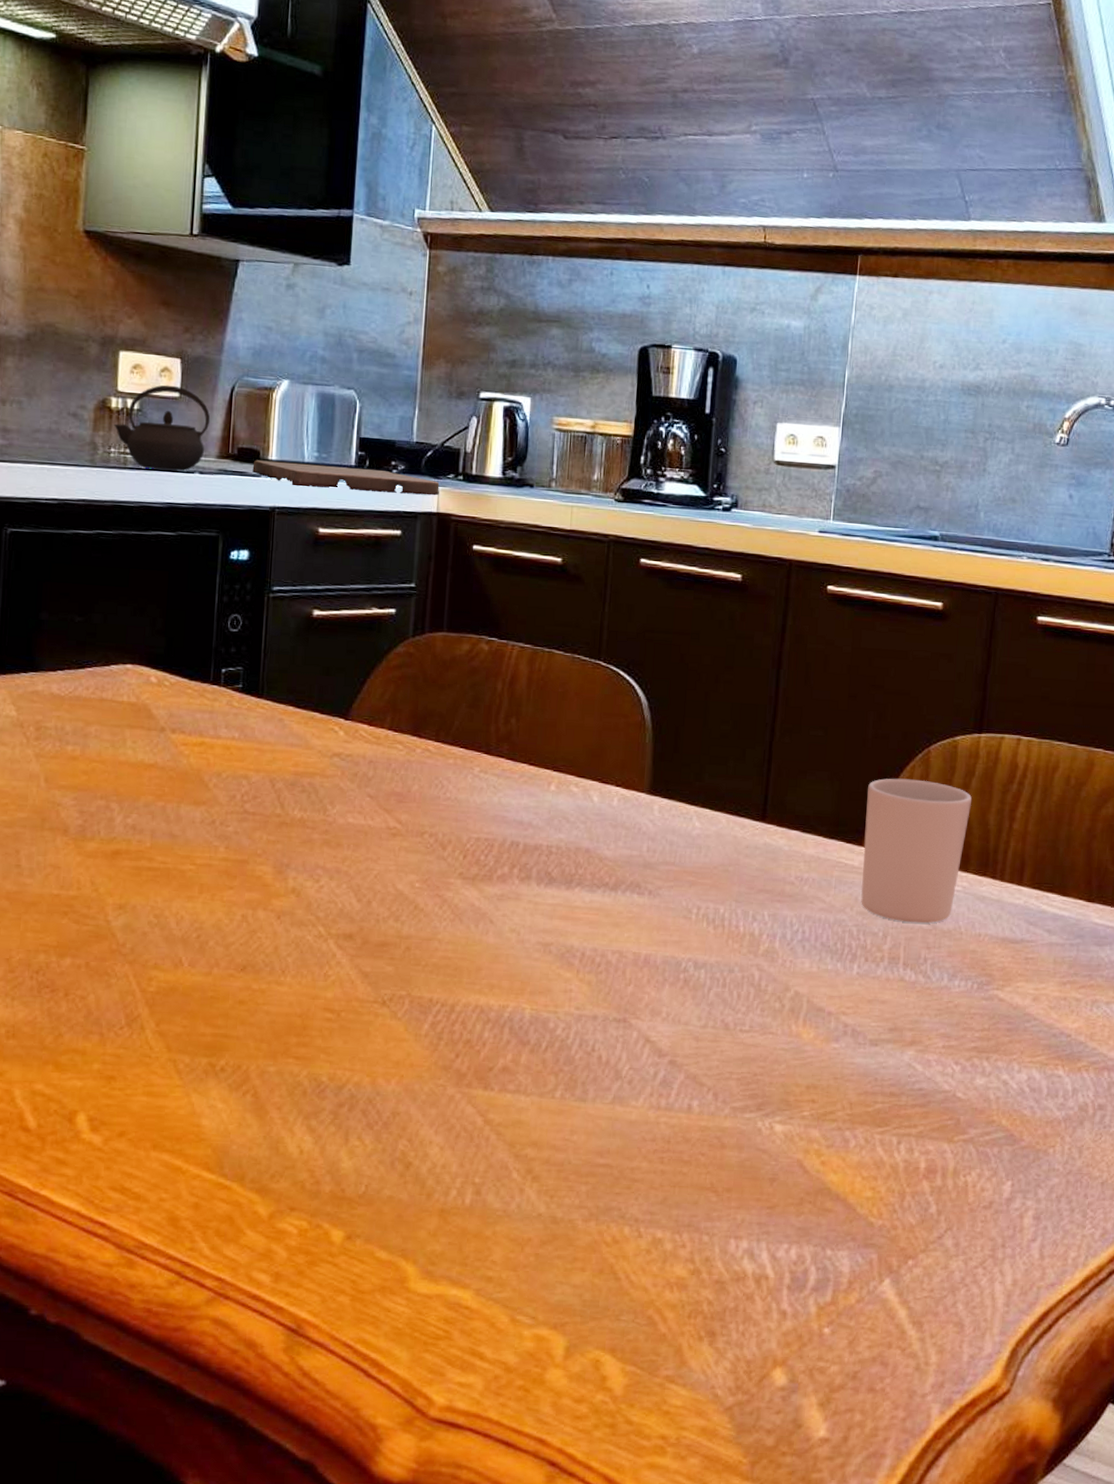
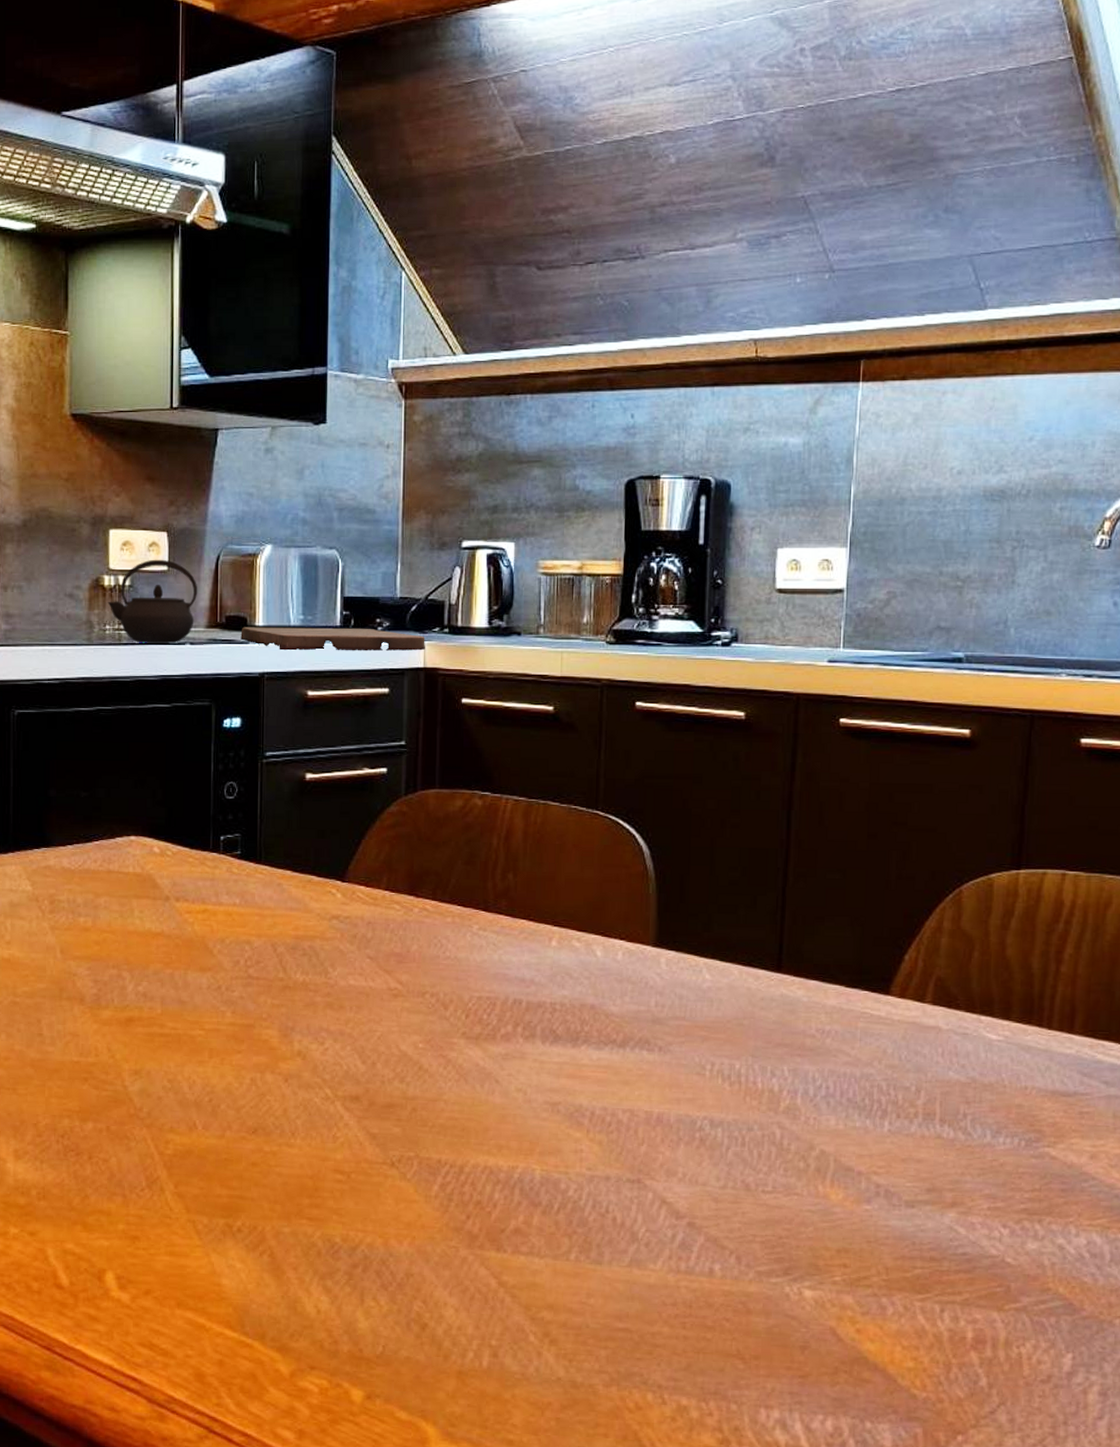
mug: present [861,778,972,924] -> none [890,921,1011,1076]

